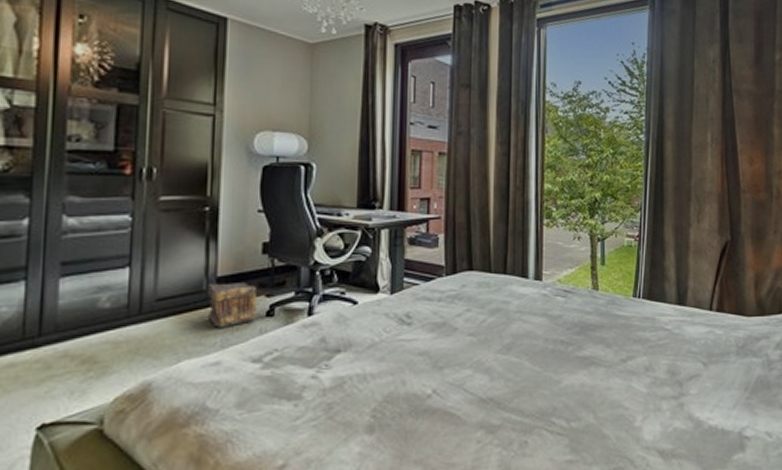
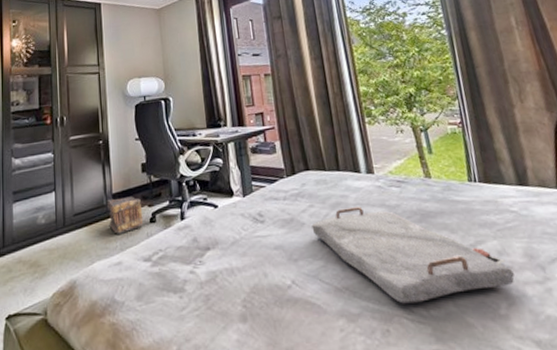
serving tray: none [465,315,656,416] -> present [311,207,515,304]

